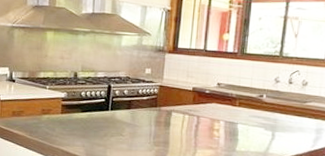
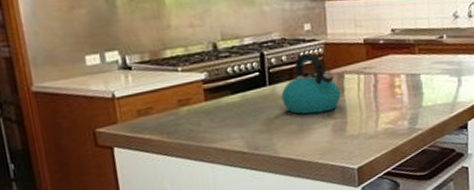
kettle: none [119,90,167,140] -> present [281,52,341,115]

